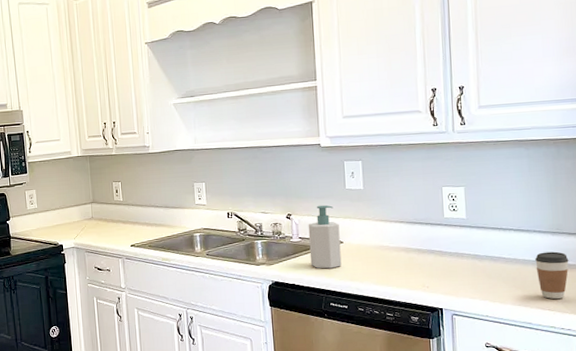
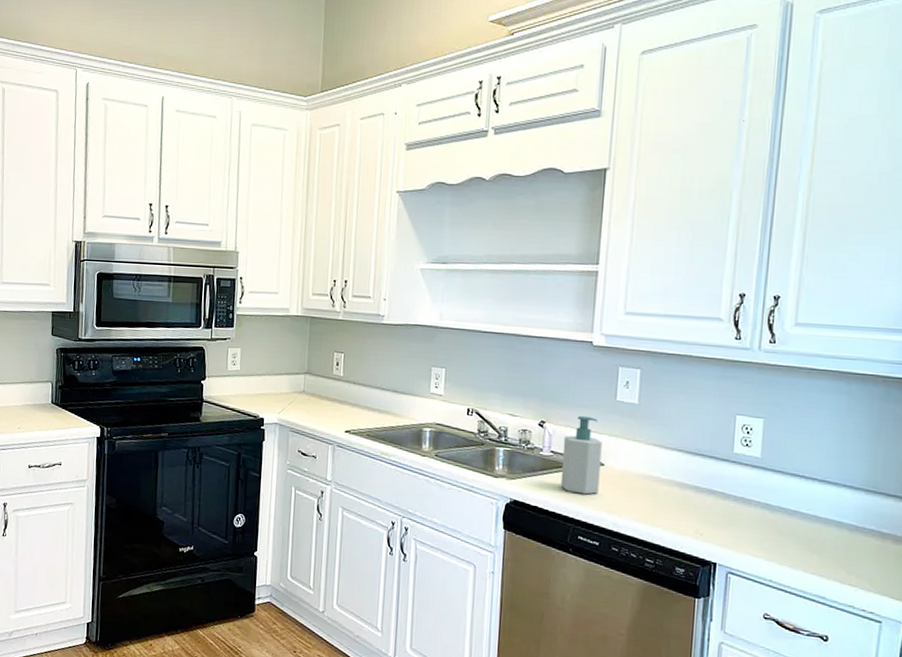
coffee cup: present [535,251,569,299] -> none [840,512,883,573]

